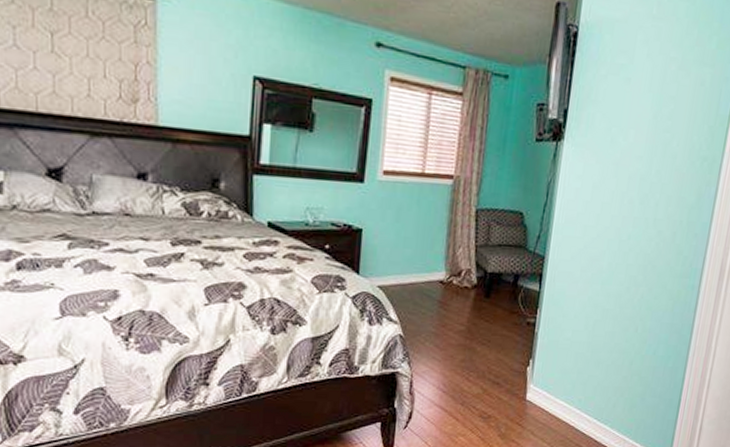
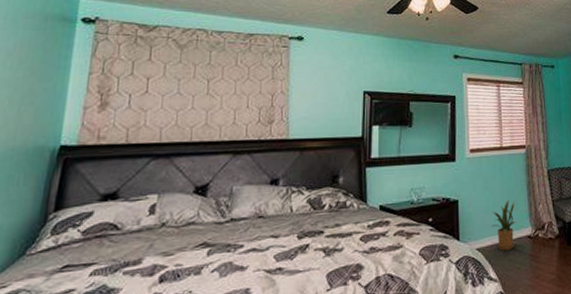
house plant: none [398,238,430,293] -> present [491,200,516,251]

